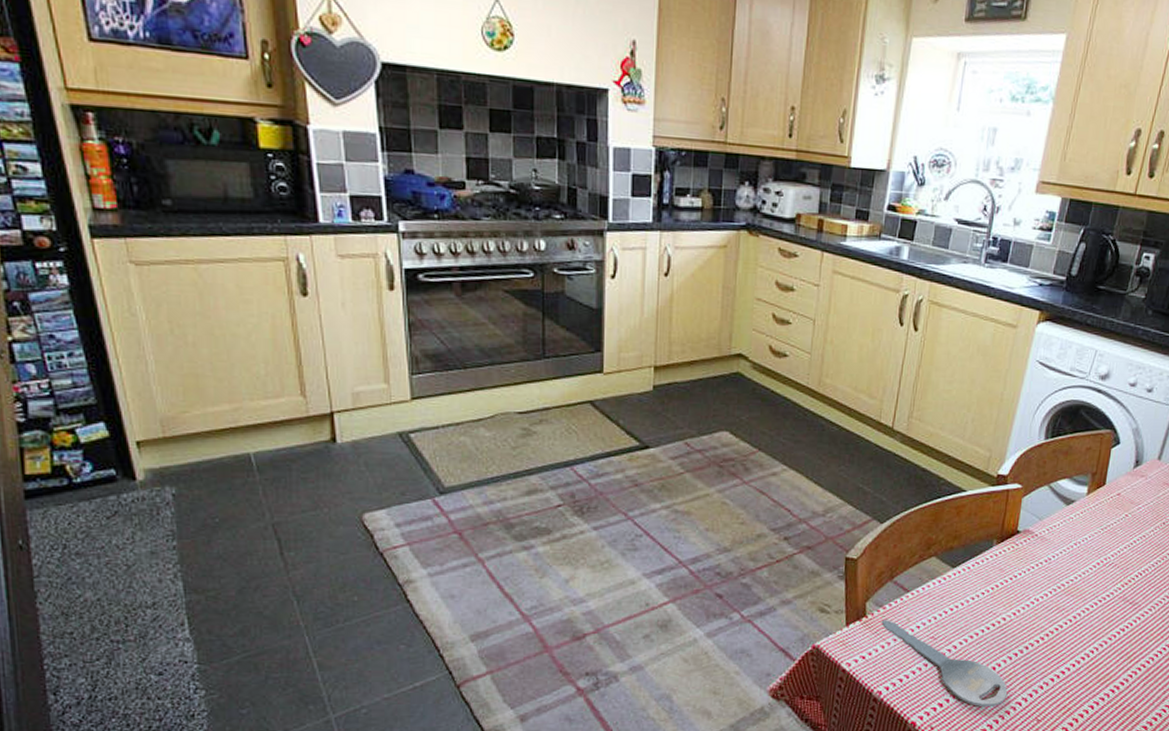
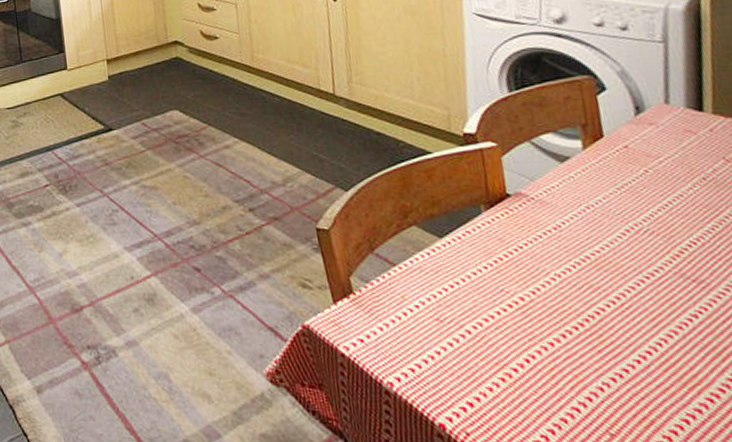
key: present [881,620,1008,708] -> none [372,297,557,412]

